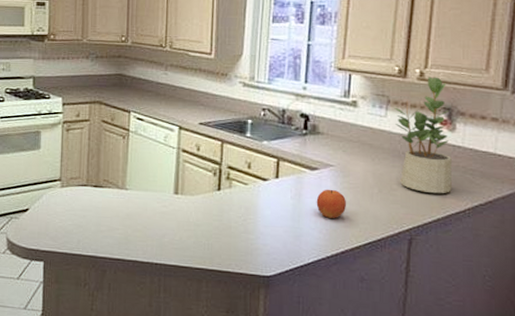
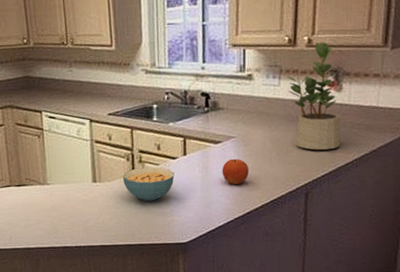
cereal bowl: none [207,185,264,224] -> present [123,167,175,202]

